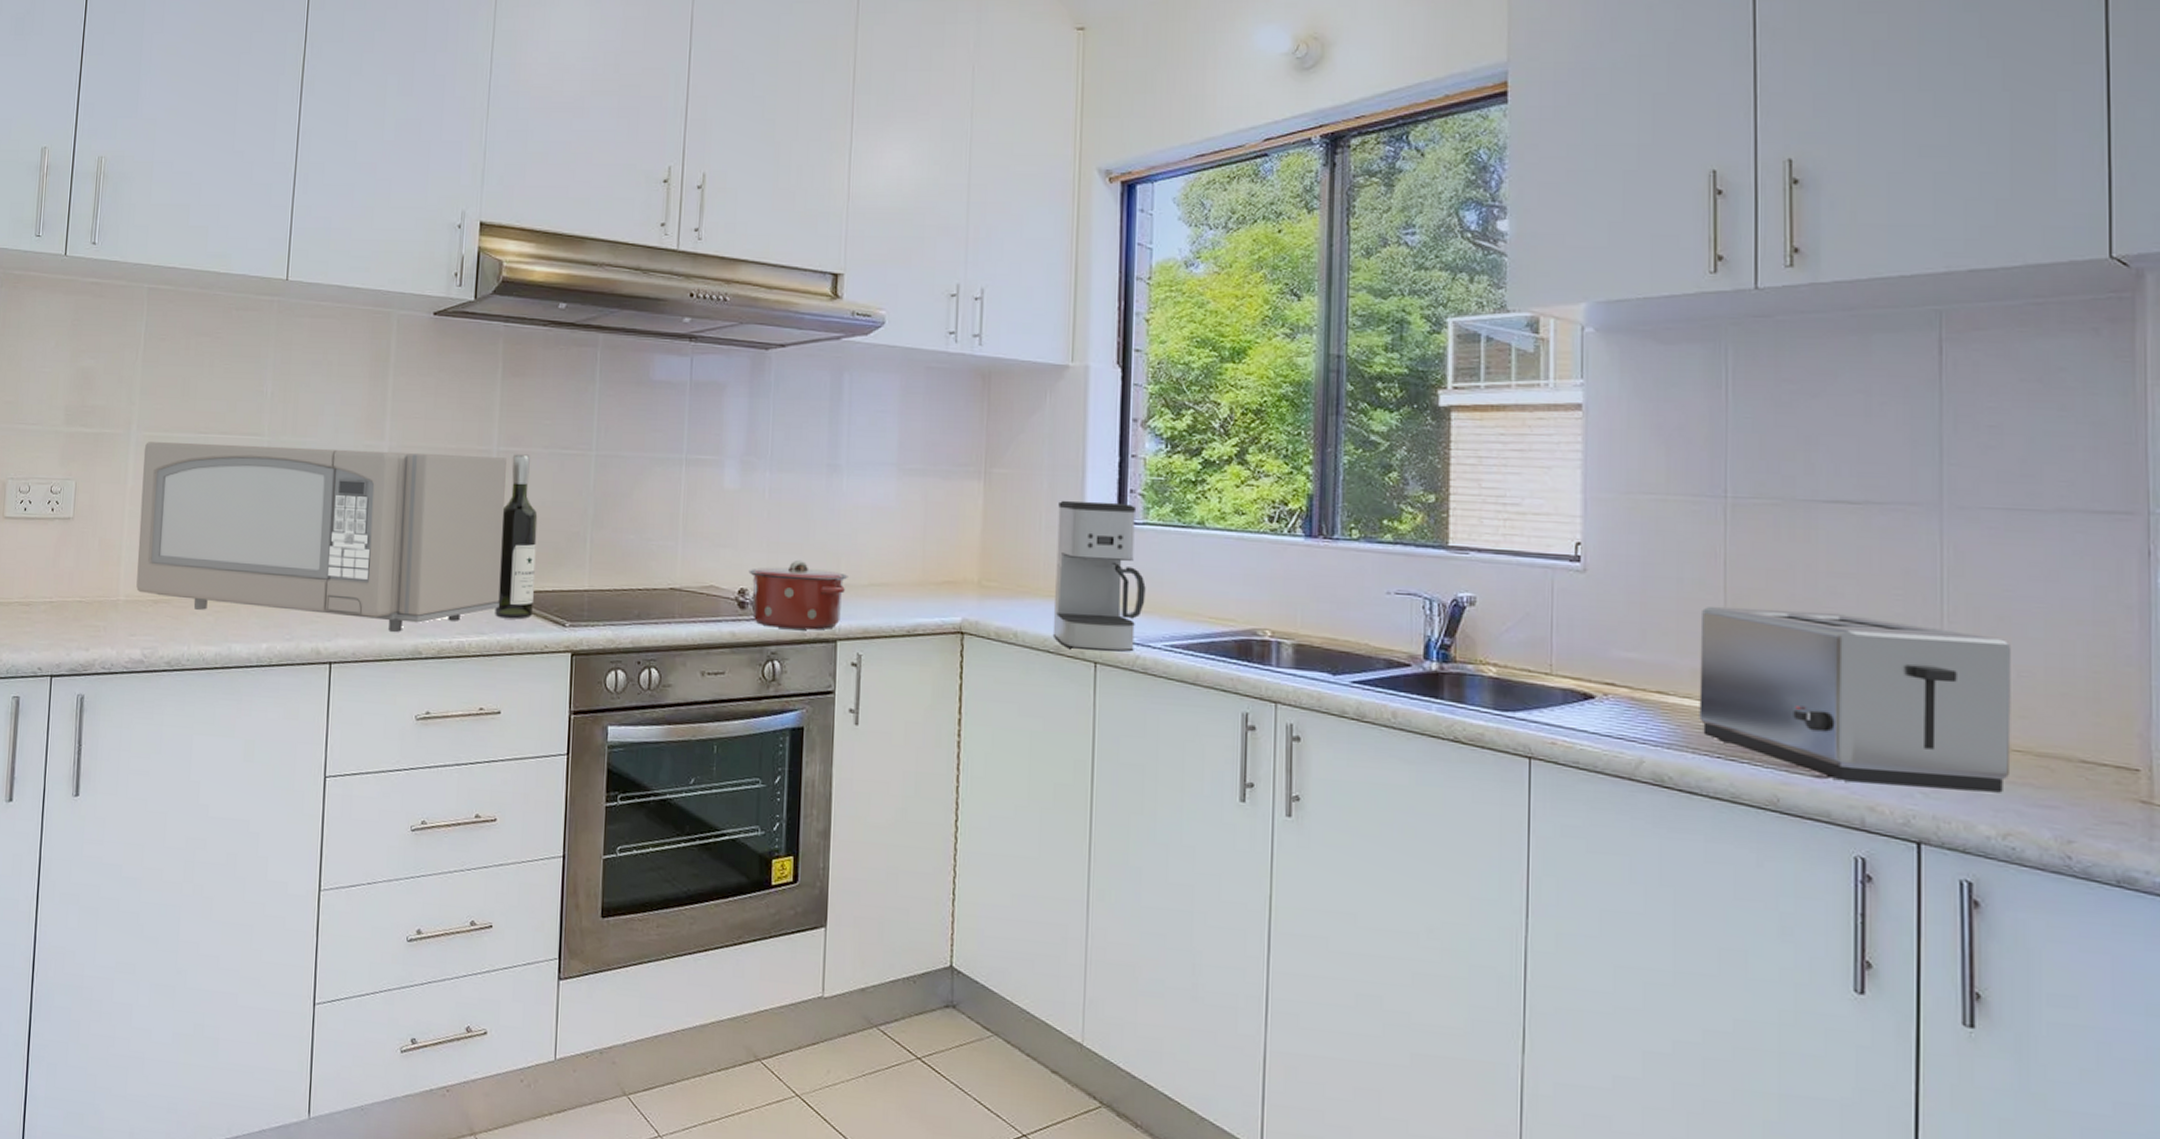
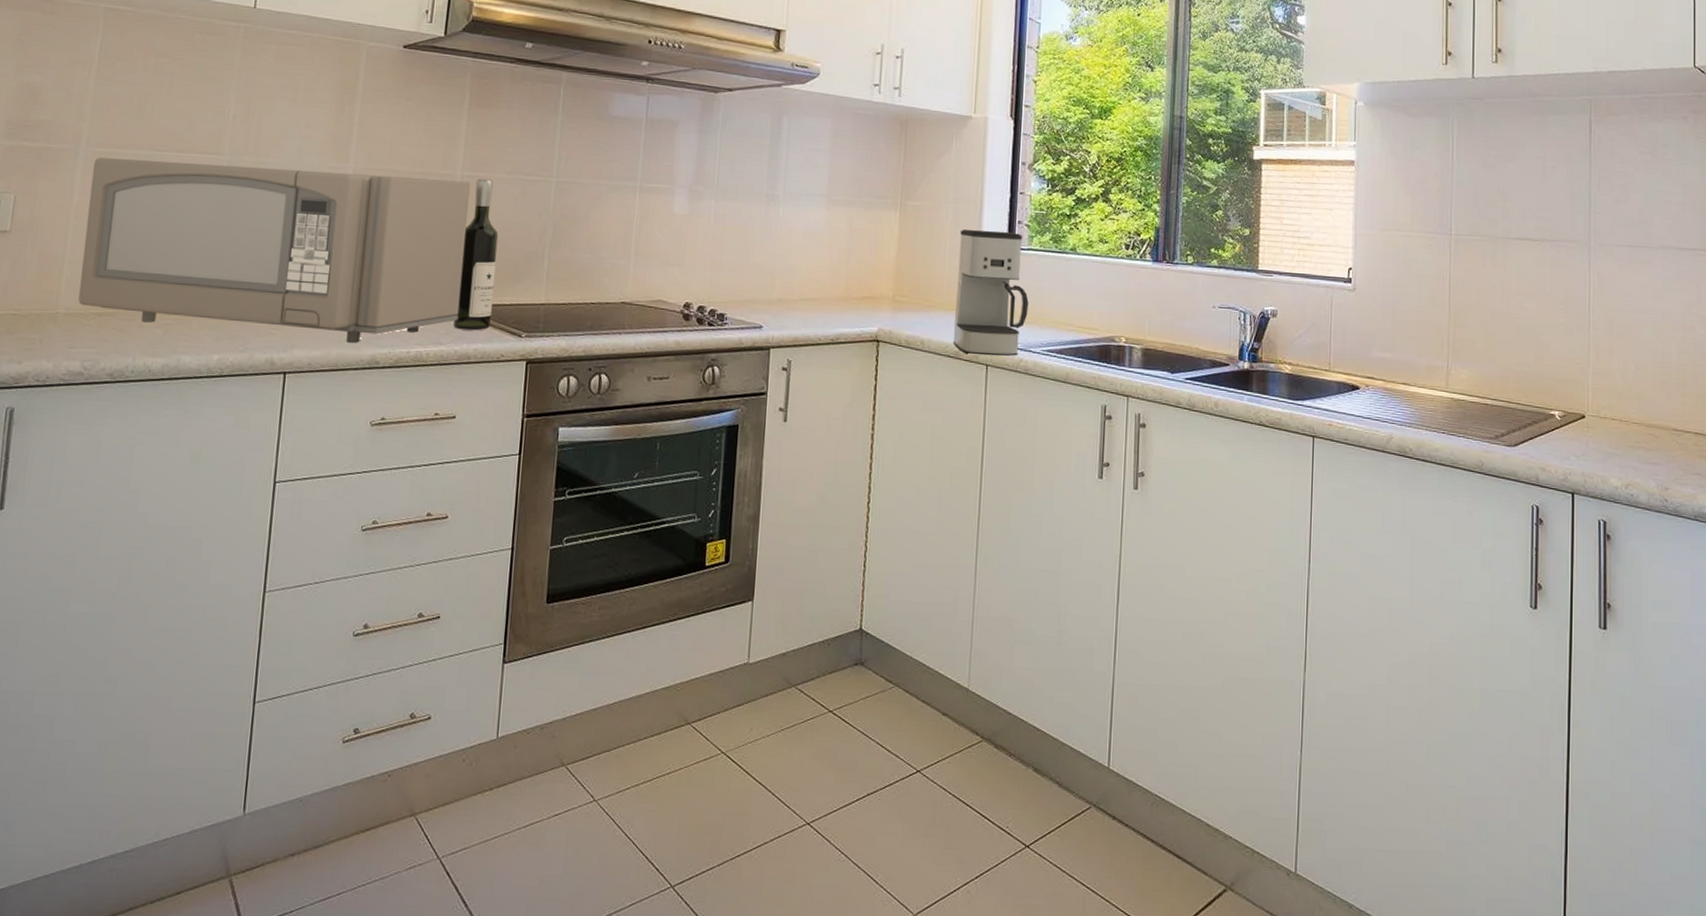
casserole: present [748,559,848,630] -> none [693,277,782,339]
toaster: present [1699,606,2011,793] -> none [1431,317,1631,454]

